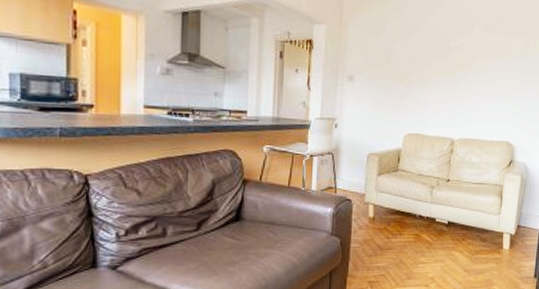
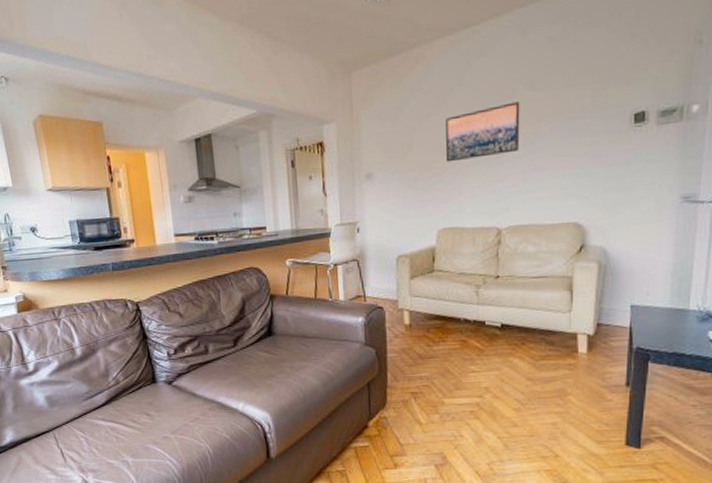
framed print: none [416,37,476,78] -> present [445,101,520,163]

